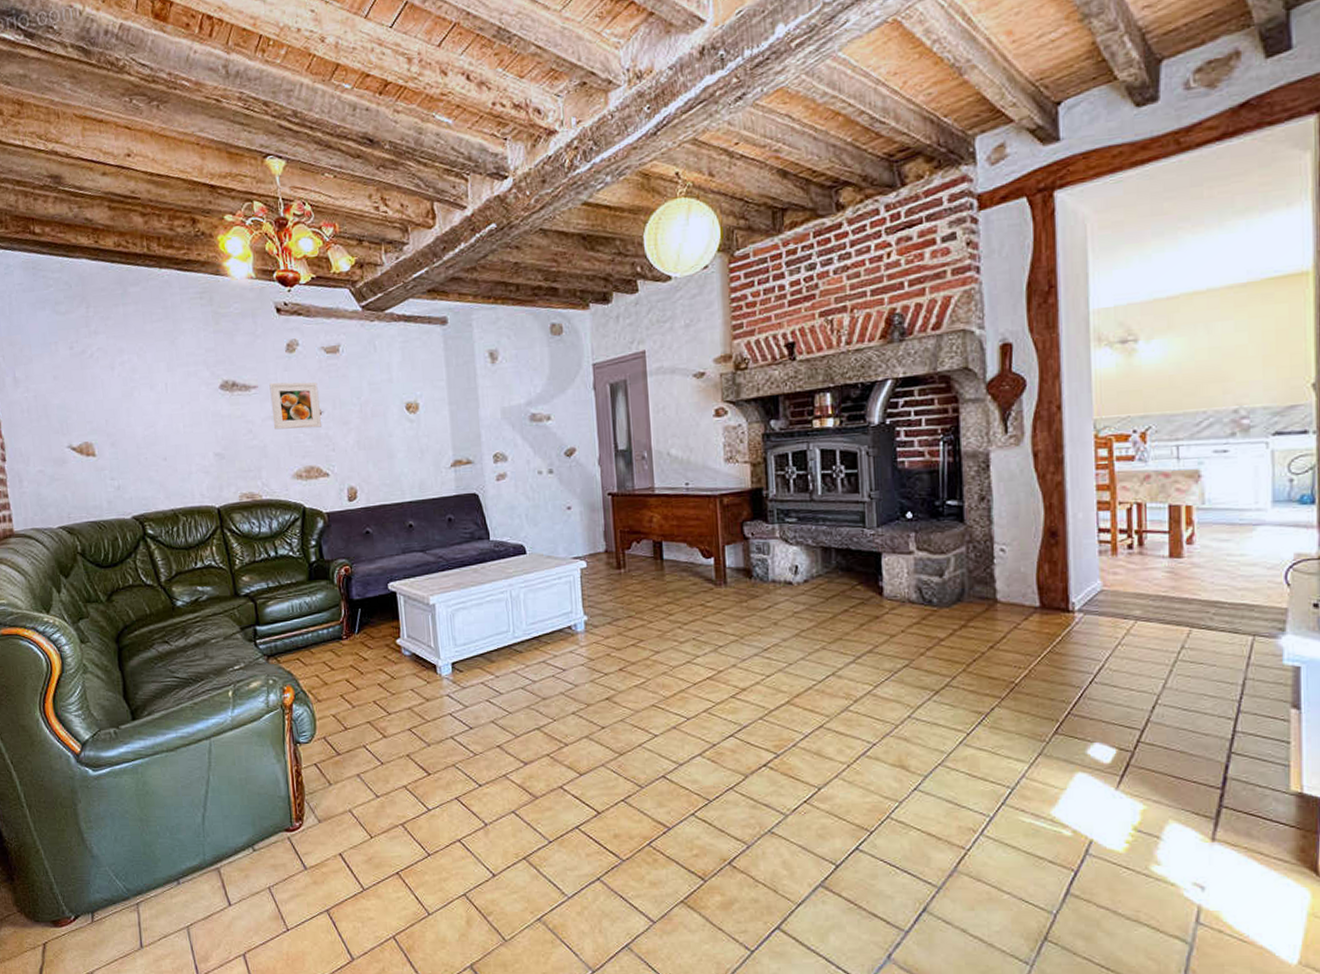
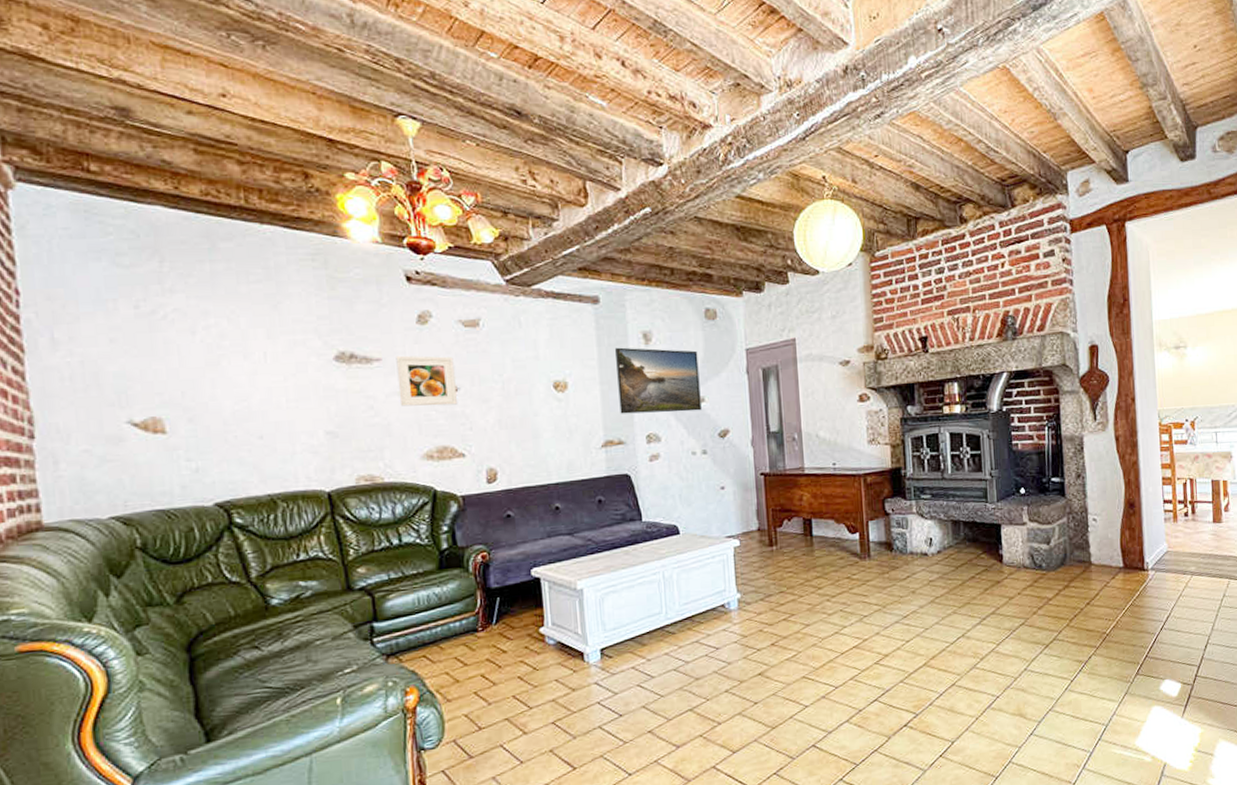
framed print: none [463,367,548,434] -> present [615,347,702,414]

